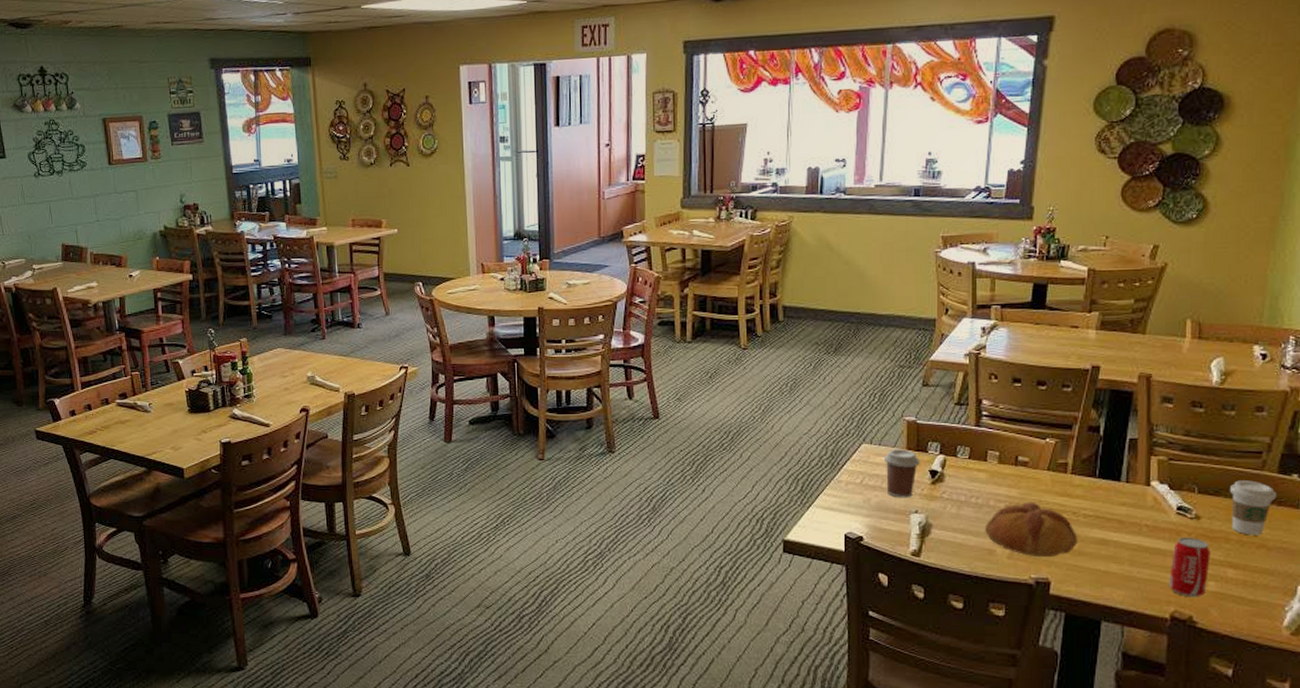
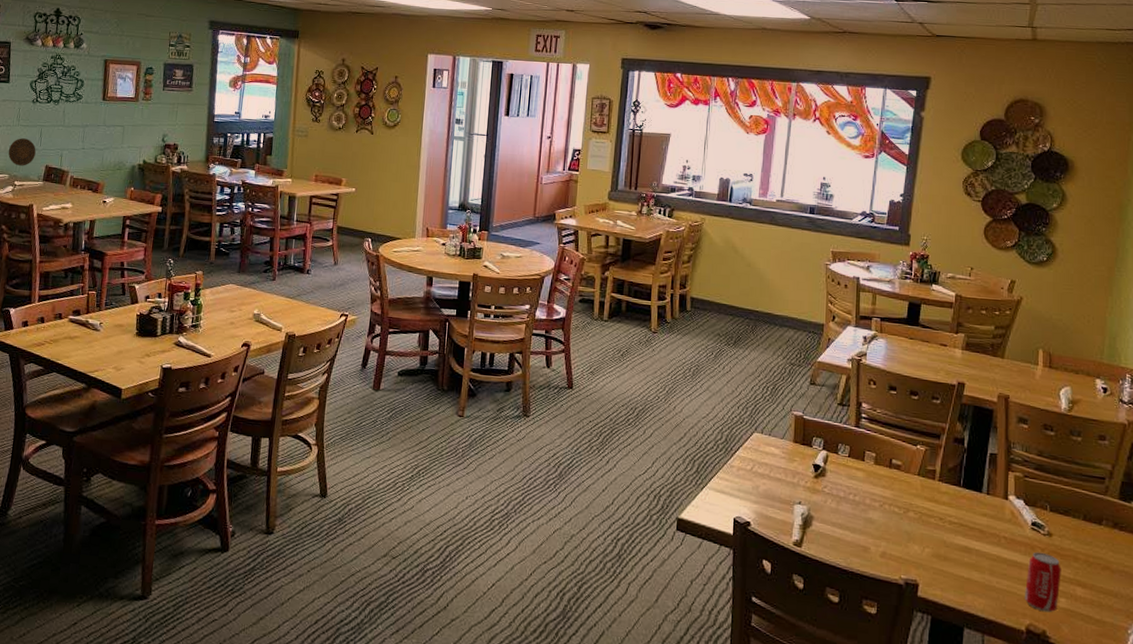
decorative plate: none [19,217,49,248] -> present [8,138,36,166]
coffee cup: present [883,449,920,498] -> none [772,441,805,489]
bread: present [984,502,1078,558] -> none [860,503,944,560]
coffee cup: present [1229,480,1276,535] -> none [1077,502,1118,557]

